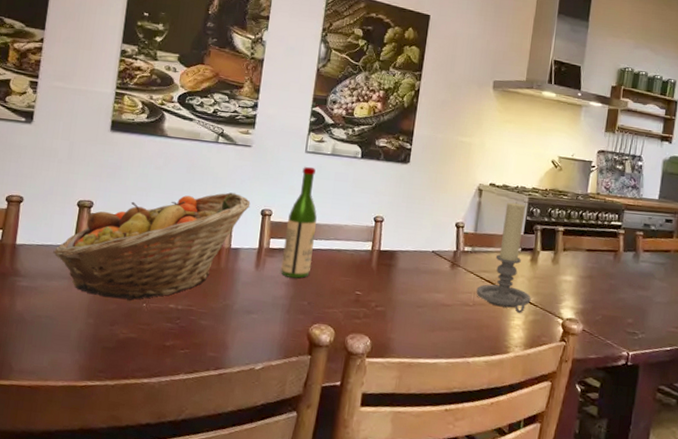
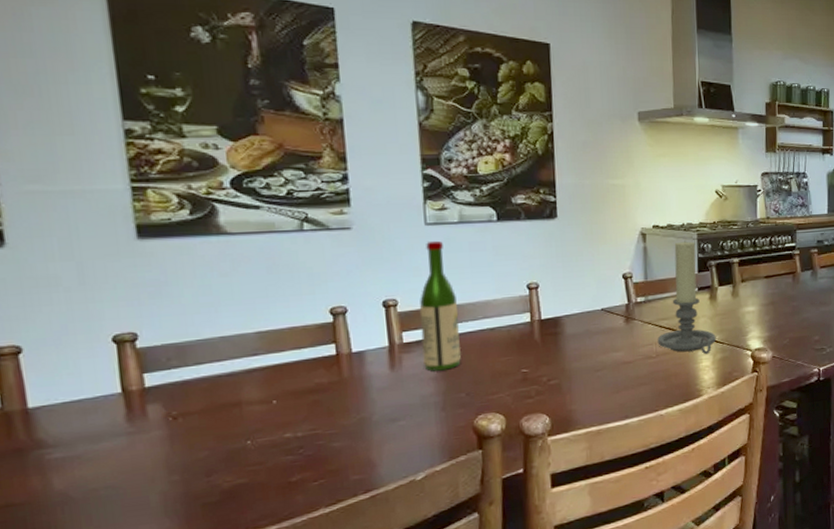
fruit basket: present [53,192,251,300] -> none [91,287,367,446]

